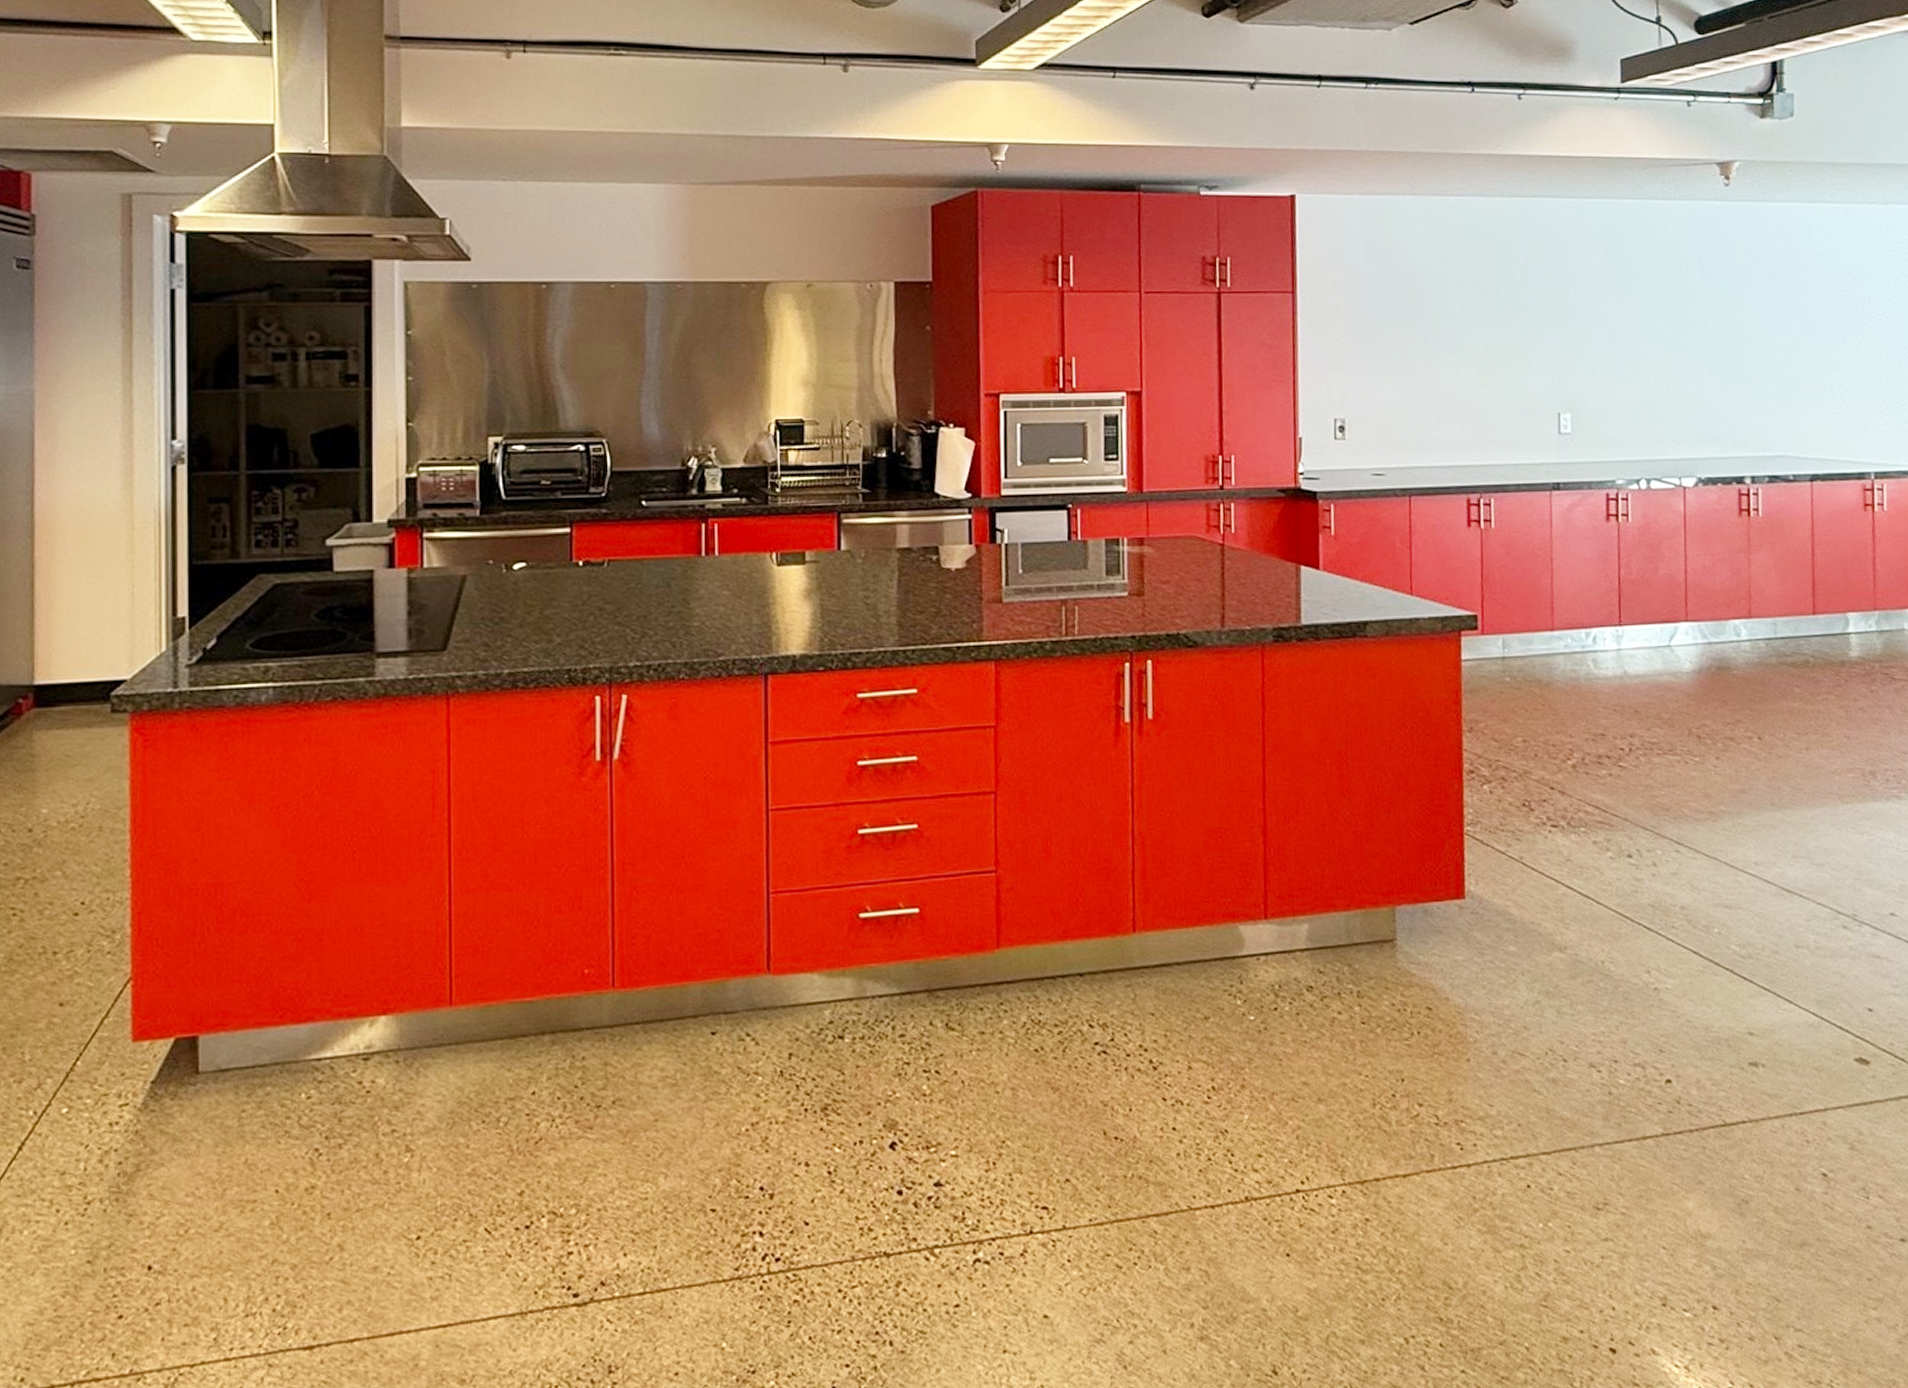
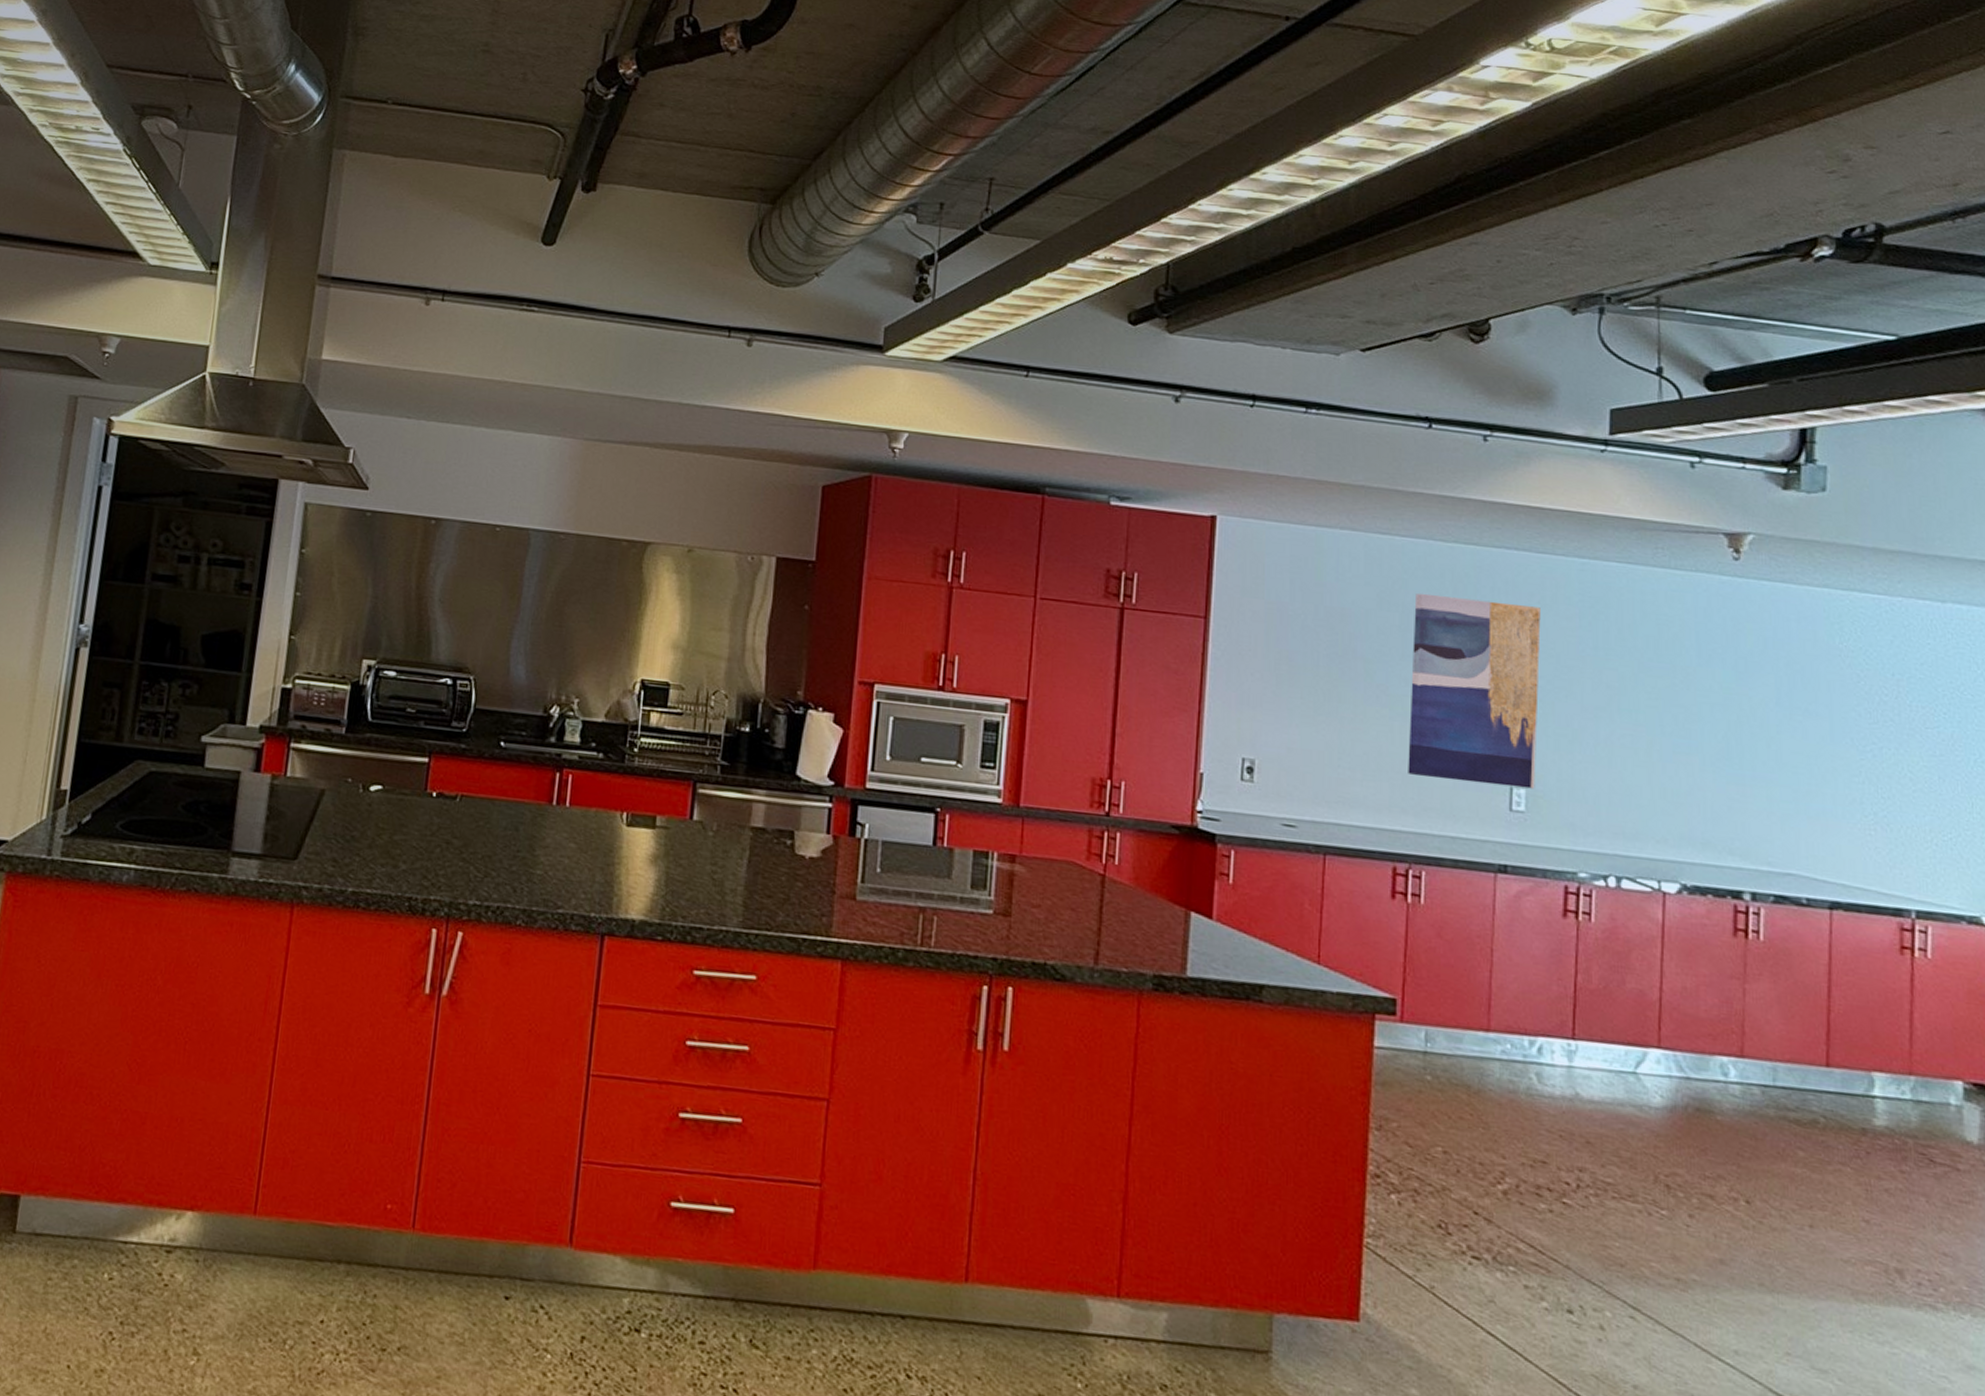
wall art: none [1470,246,1578,414] -> present [1408,593,1541,789]

